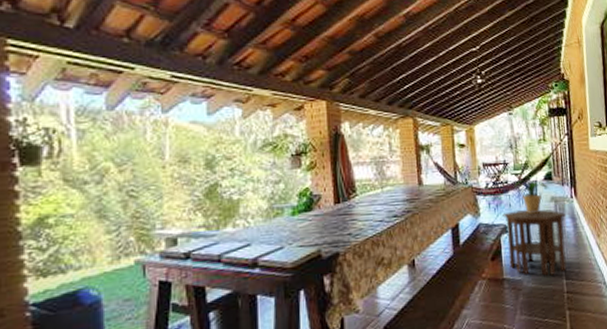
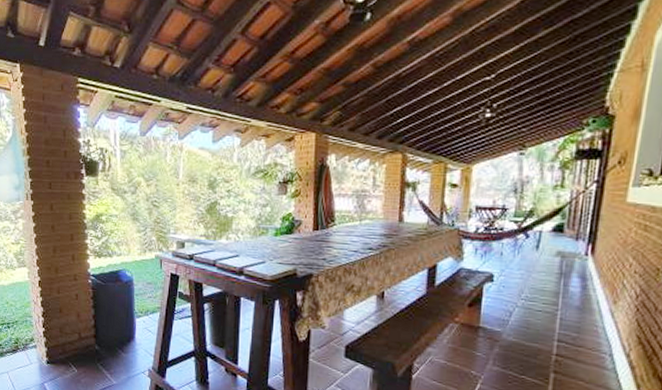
side table: present [502,209,567,276] -> none [489,260,574,334]
potted plant: present [514,180,549,214] -> none [511,228,557,267]

